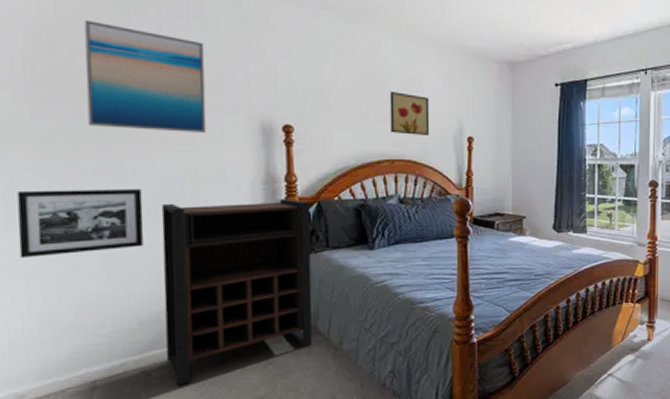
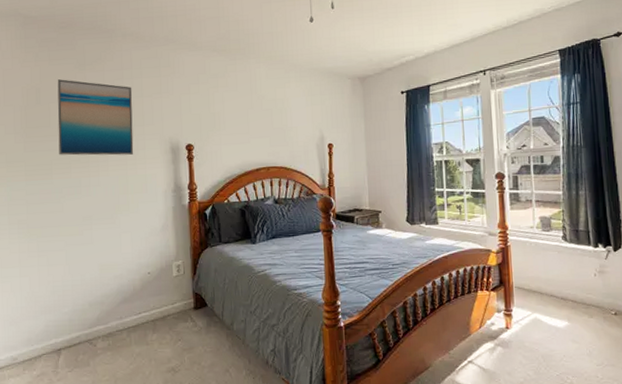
picture frame: present [17,189,144,259] -> none [15,200,93,255]
shelving unit: present [161,198,313,386] -> none [104,203,210,356]
wall art: present [389,92,430,137] -> none [264,111,297,146]

